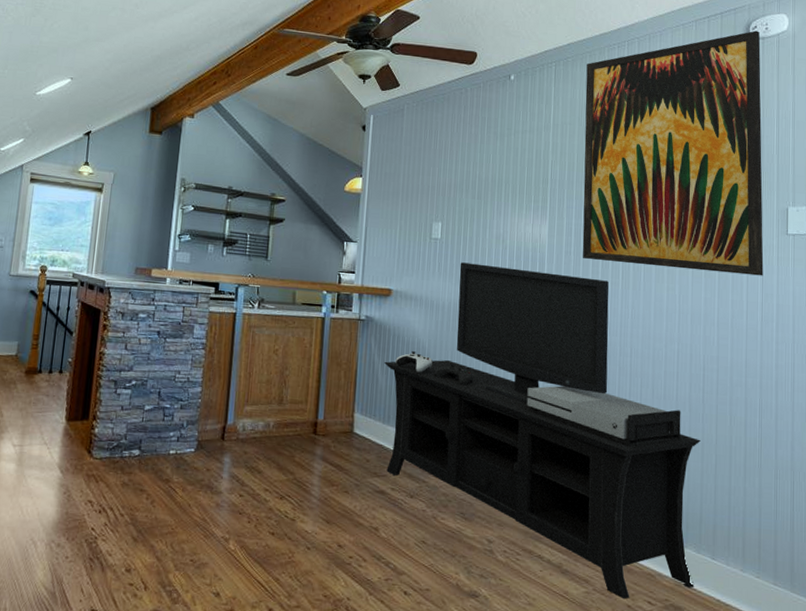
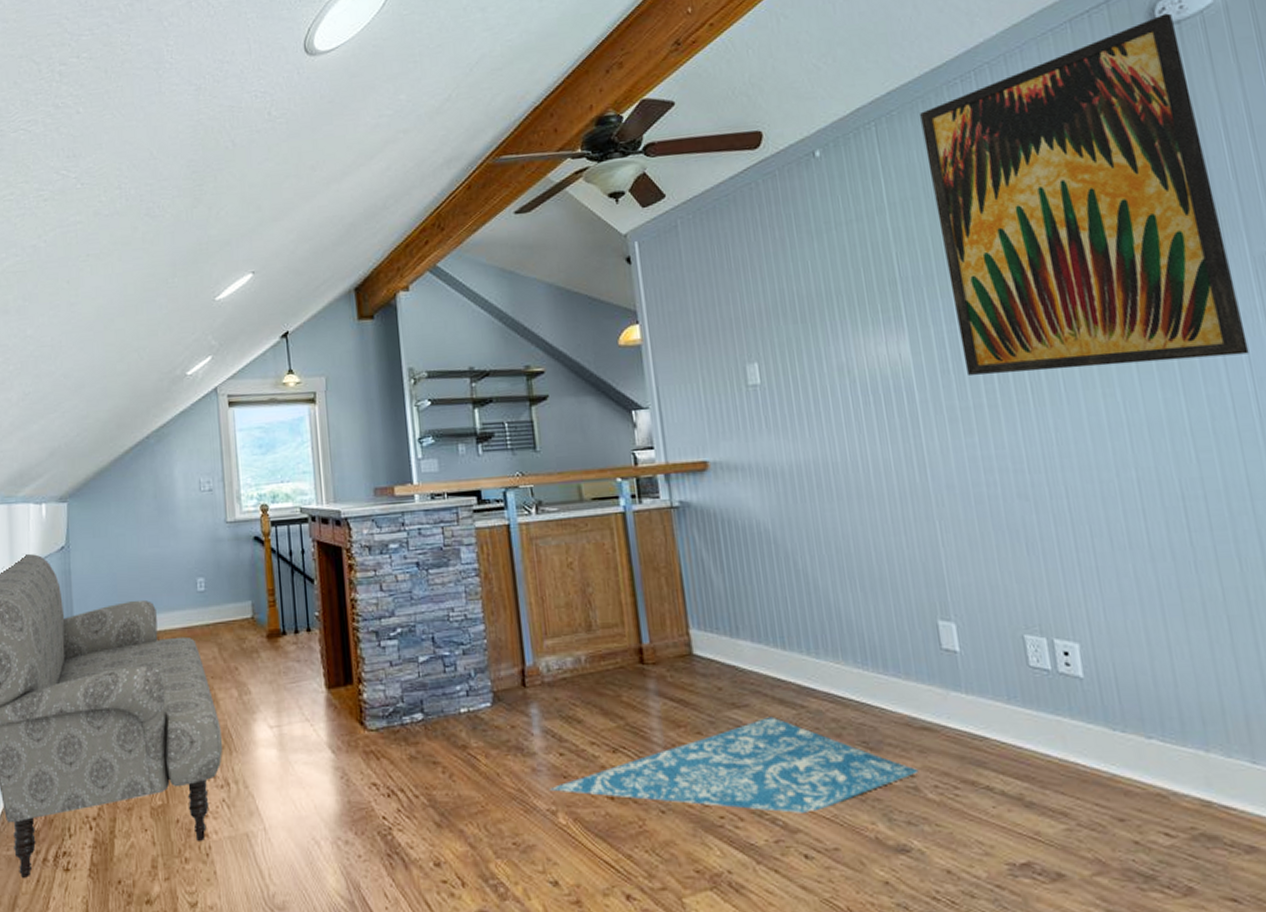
rug: none [226,486,495,561] -> present [549,716,919,813]
media console: present [384,262,701,600] -> none [717,399,1233,834]

